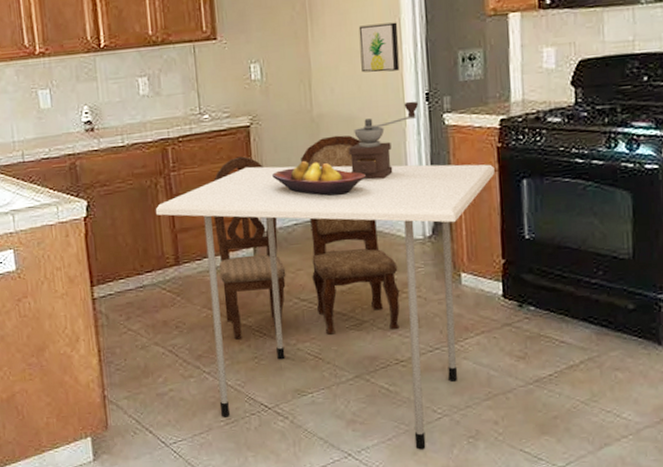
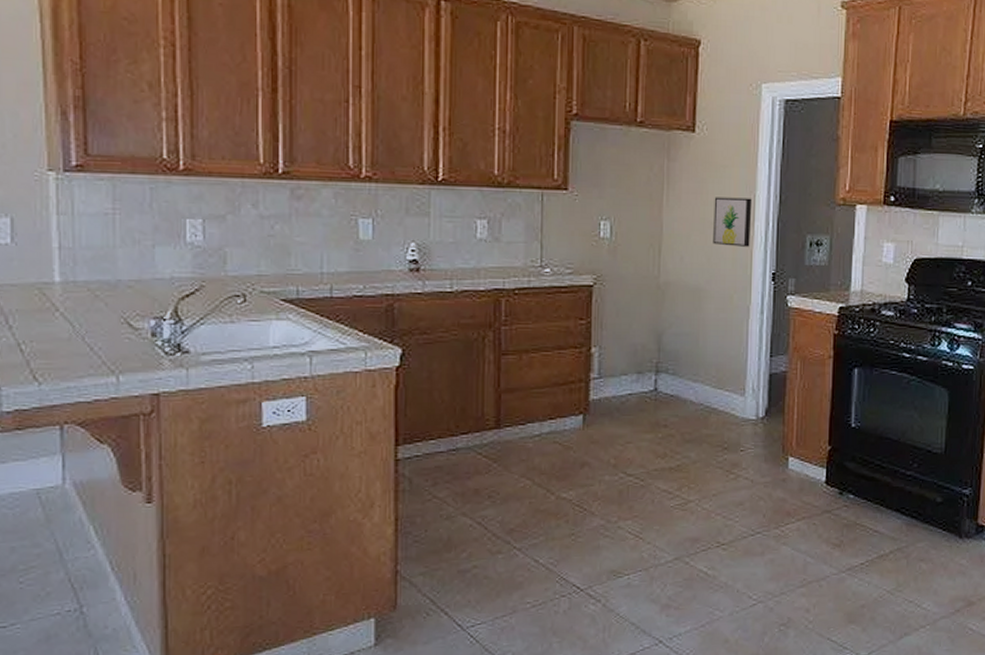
dining table: present [155,164,495,450] -> none [479,328,830,637]
dining chair: present [213,135,400,340] -> none [543,305,728,514]
fruit bowl: present [272,160,366,197] -> none [611,328,706,368]
coffee grinder: present [348,101,418,180] -> none [691,279,764,355]

